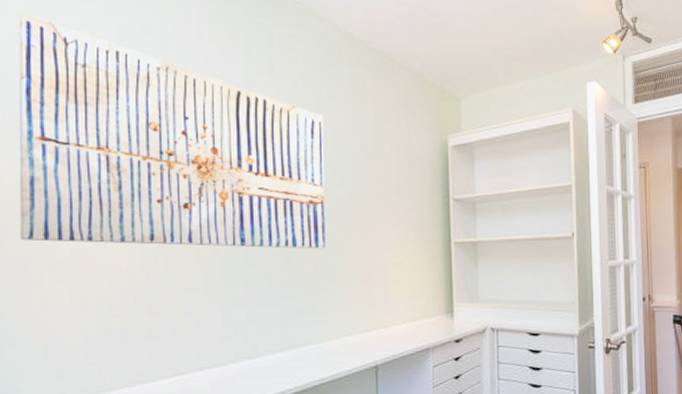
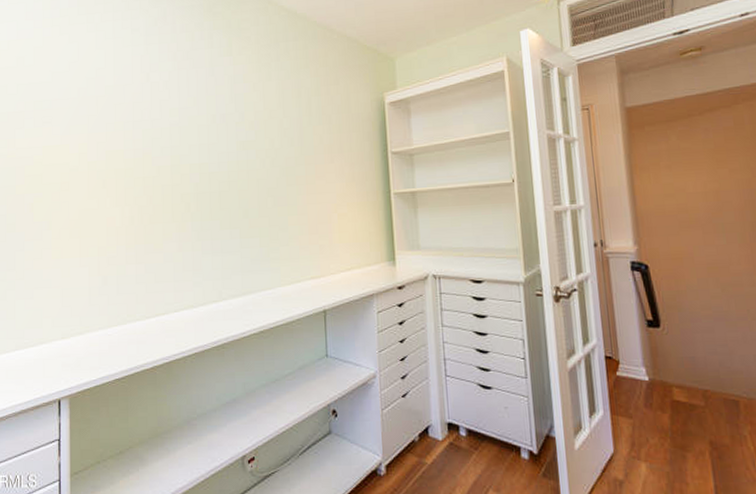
wall art: present [19,12,326,249] -> none [45,26,277,205]

